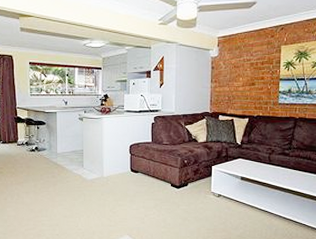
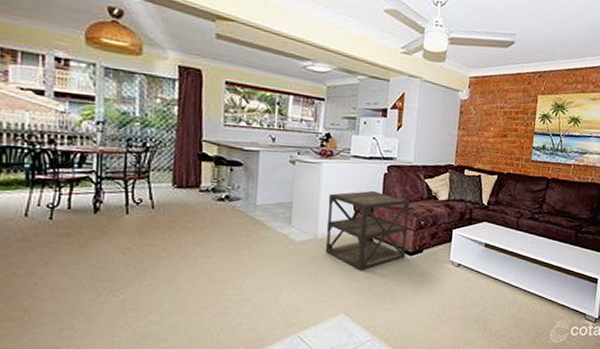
side table: none [110,138,174,202] -> present [325,191,409,271]

